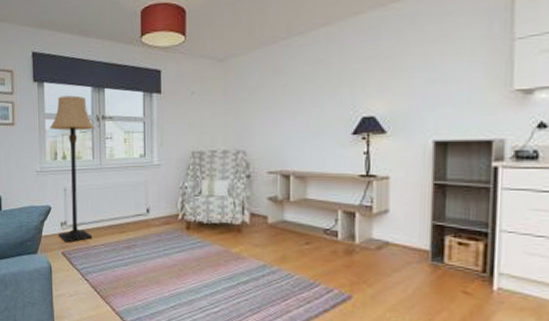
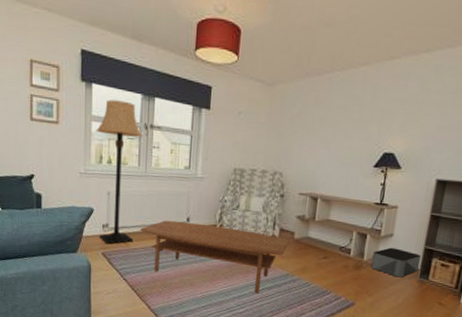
coffee table: none [99,213,263,290] -> present [140,220,290,294]
storage bin: none [366,226,430,262] -> present [371,247,421,278]

